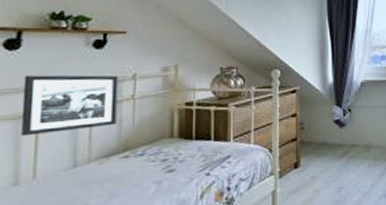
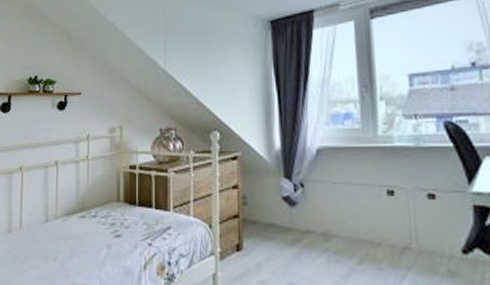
picture frame: present [21,75,119,137] -> none [12,135,76,190]

